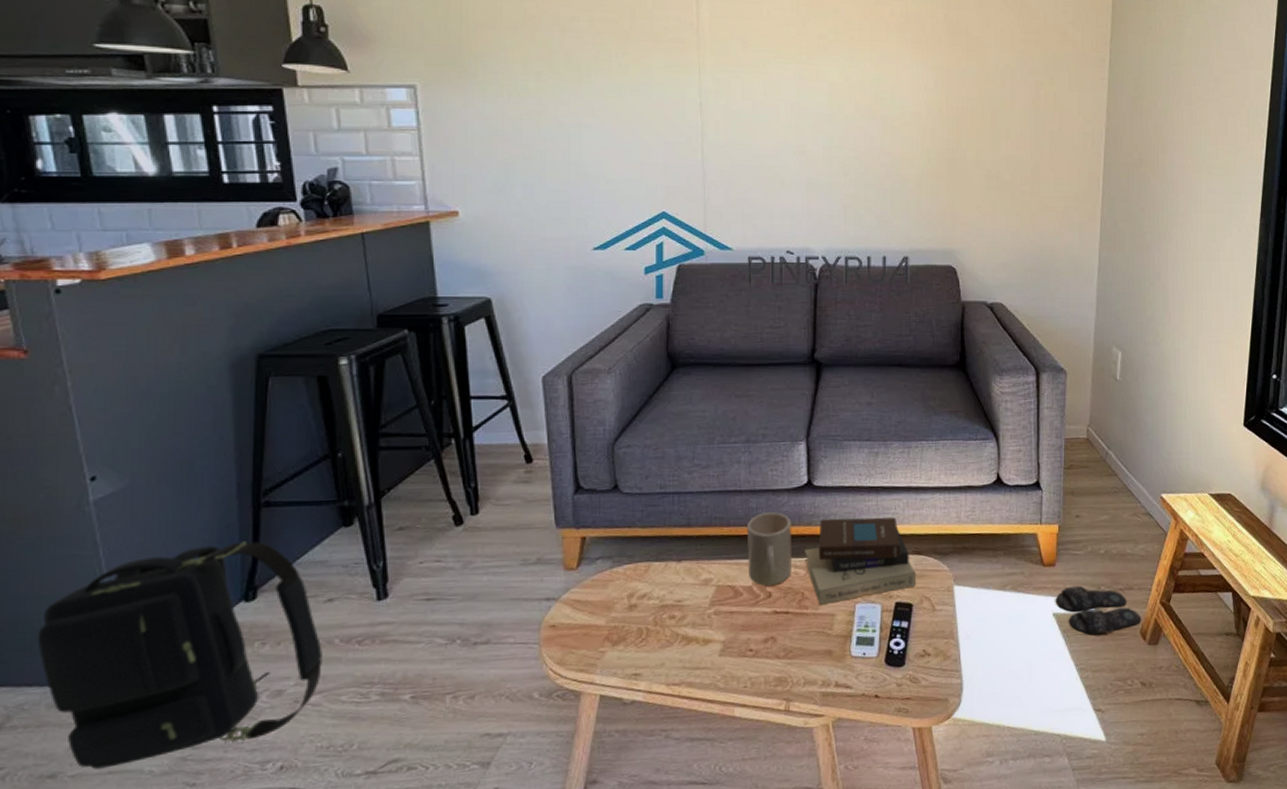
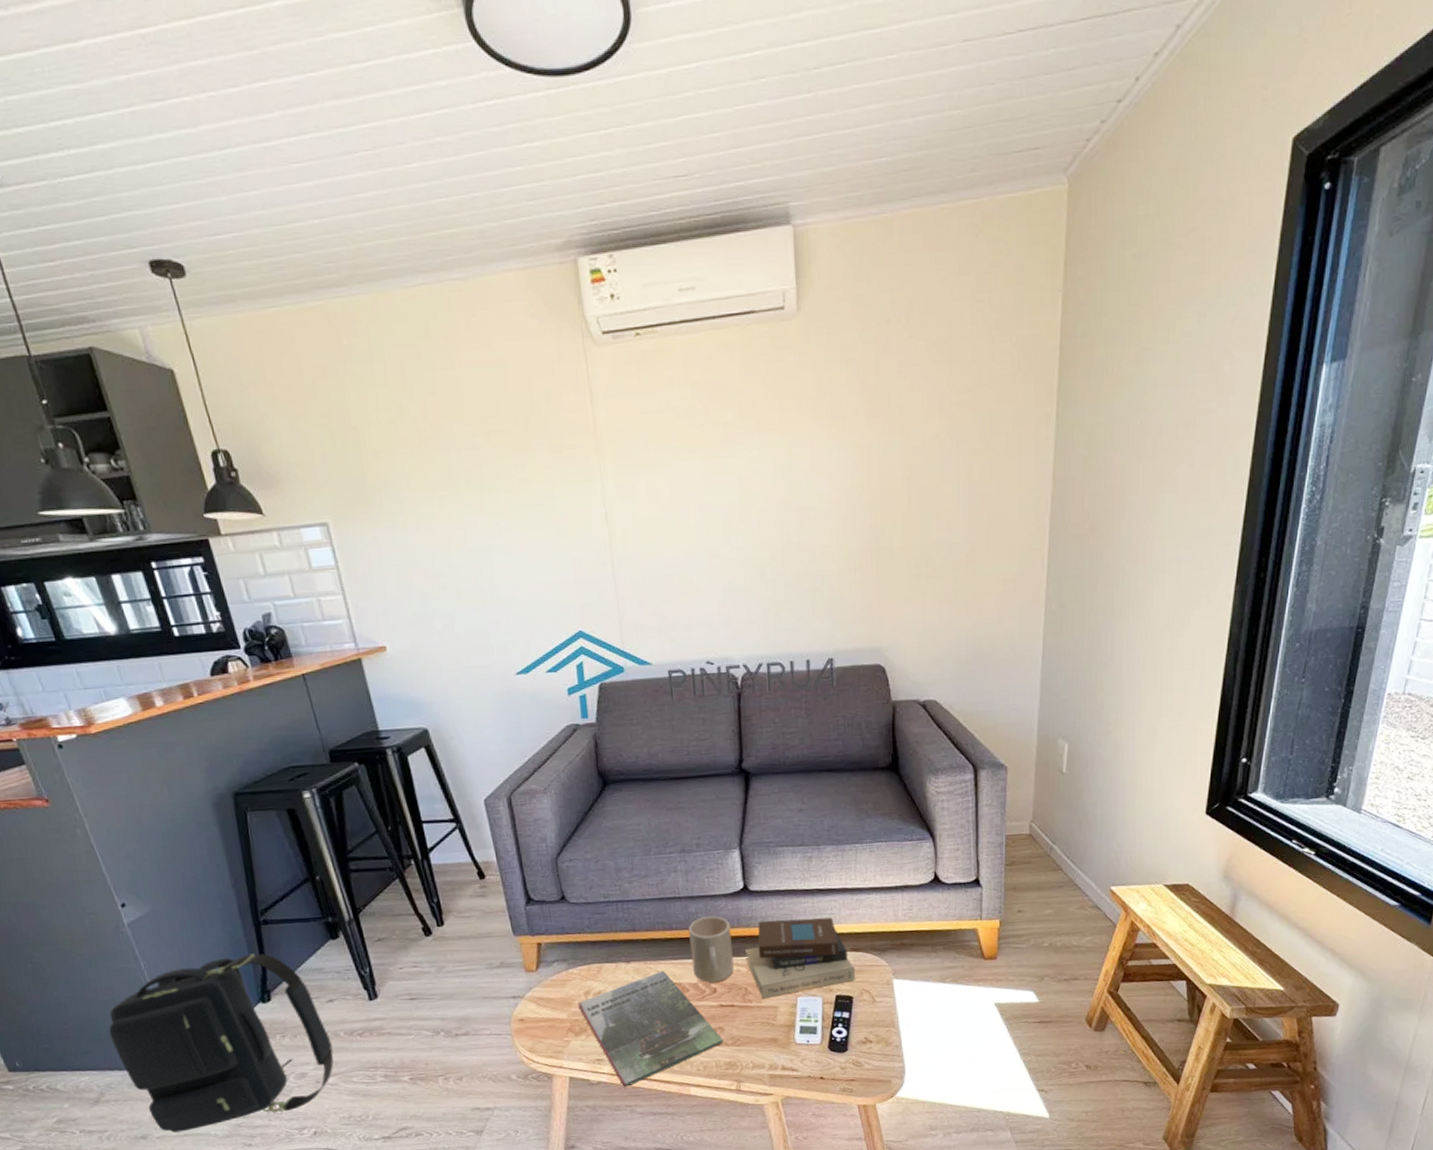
magazine: none [619,571,775,709] -> present [578,970,724,1088]
slippers: present [1056,585,1141,635] -> none [998,977,1087,1023]

